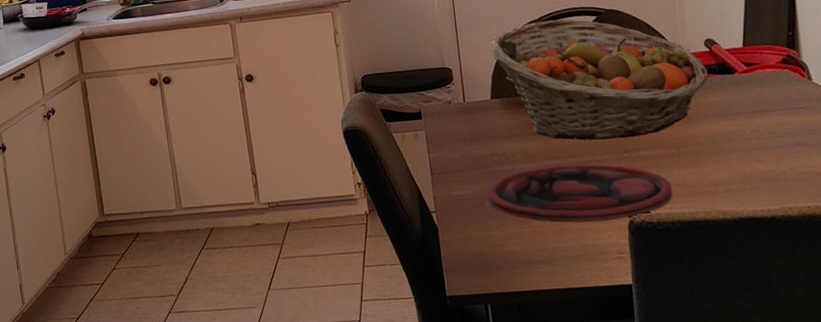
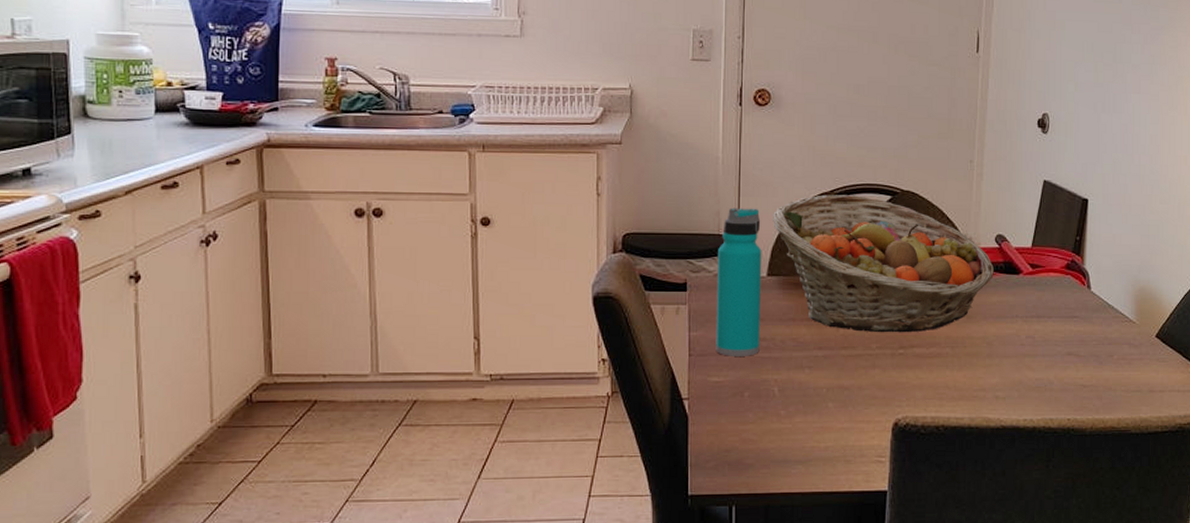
water bottle: none [444,41,494,172] -> present [716,207,762,356]
plate: present [487,164,673,223] -> none [749,357,941,422]

